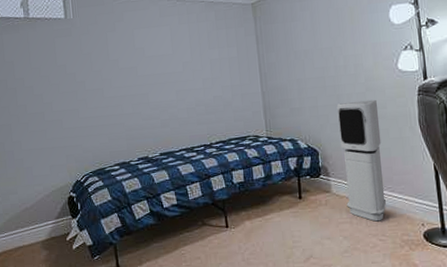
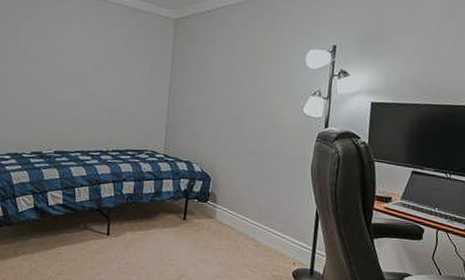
air purifier: present [336,99,387,222] -> none [227,135,276,254]

